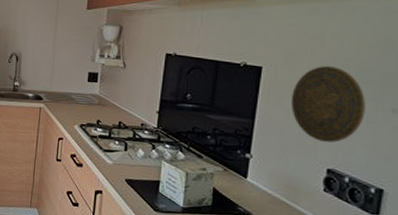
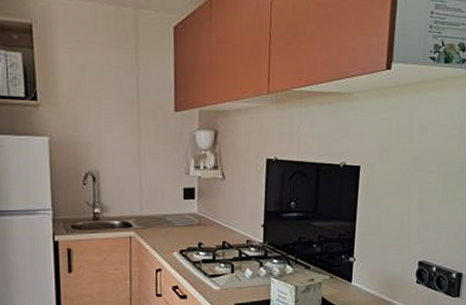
decorative plate: present [290,65,365,143] -> none [386,159,447,237]

